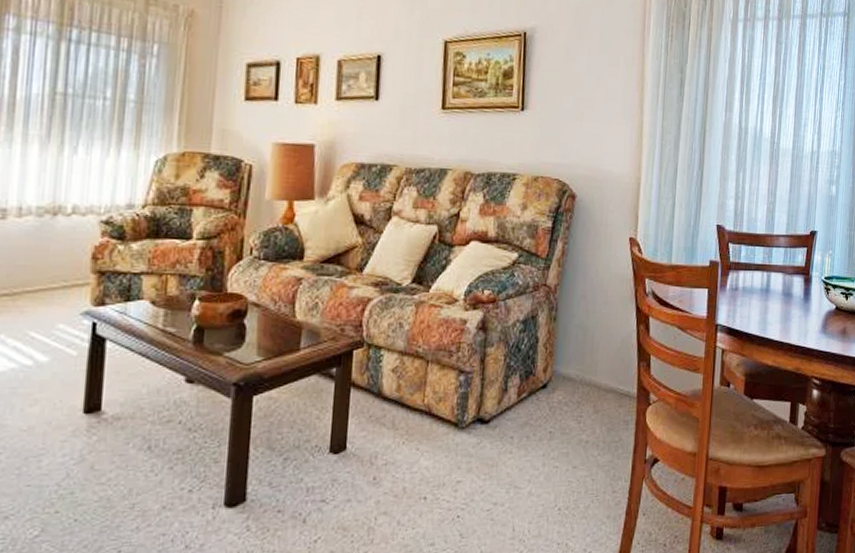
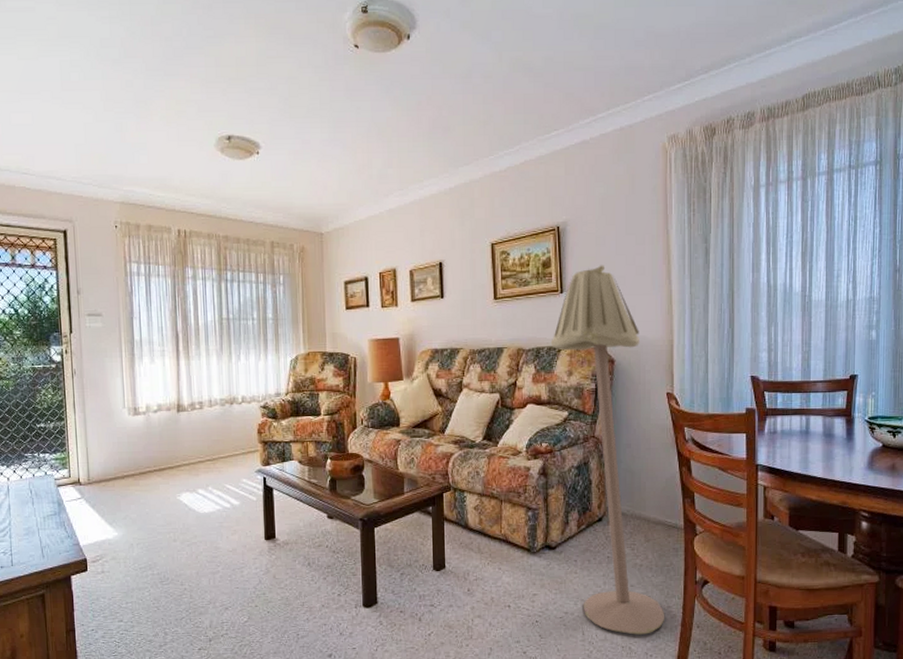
floor lamp: none [504,83,609,528] -> present [550,265,664,635]

